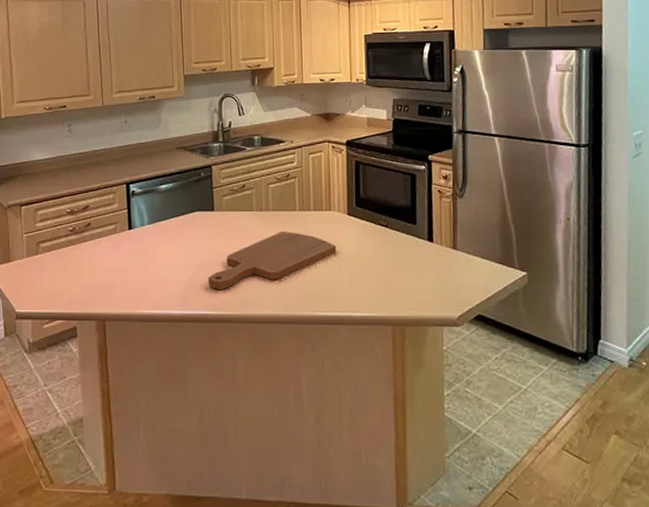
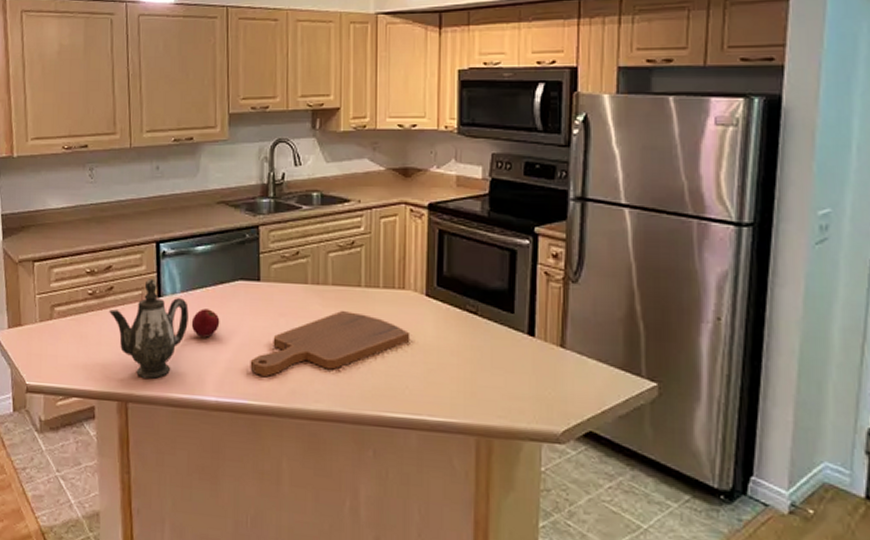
teapot: none [87,215,155,299] -> present [109,279,189,379]
apple: none [158,237,182,261] -> present [191,308,220,338]

